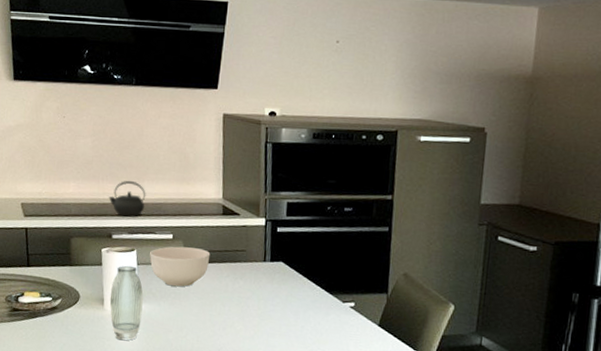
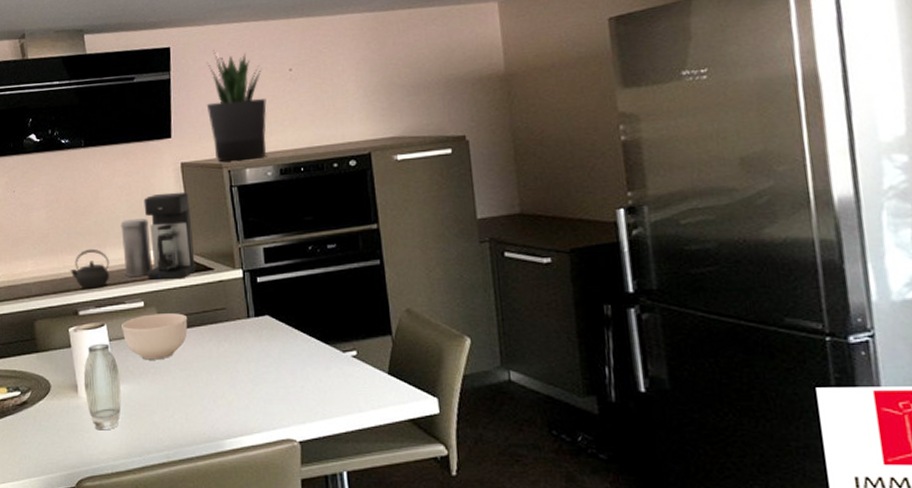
canister: none [159,158,186,213] -> present [120,218,152,278]
coffee maker: none [179,139,227,220] -> present [143,191,197,280]
planter: none [255,11,311,121] -> present [207,50,267,162]

